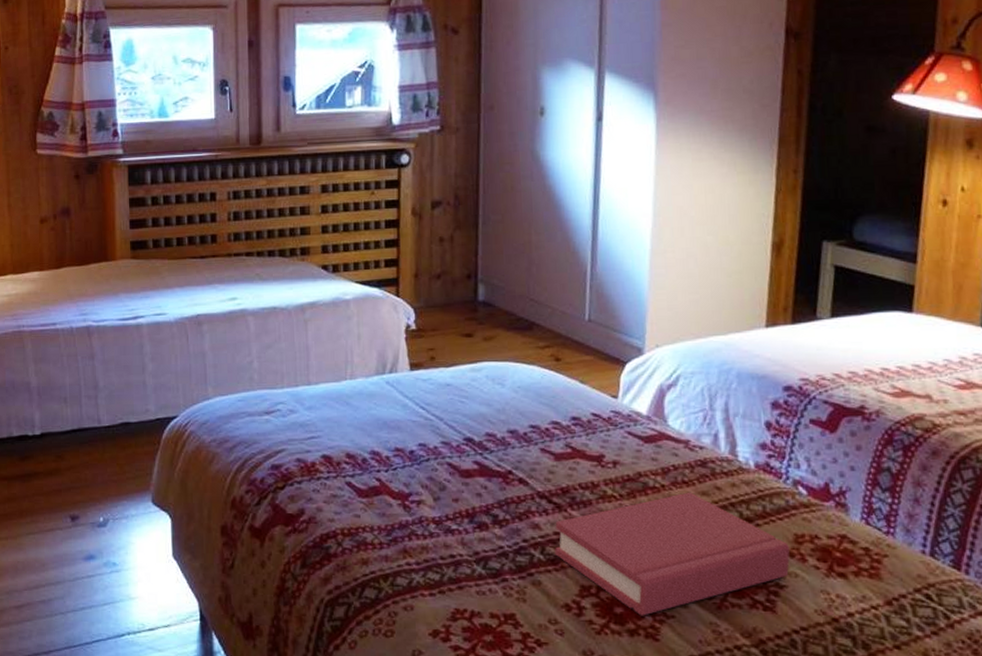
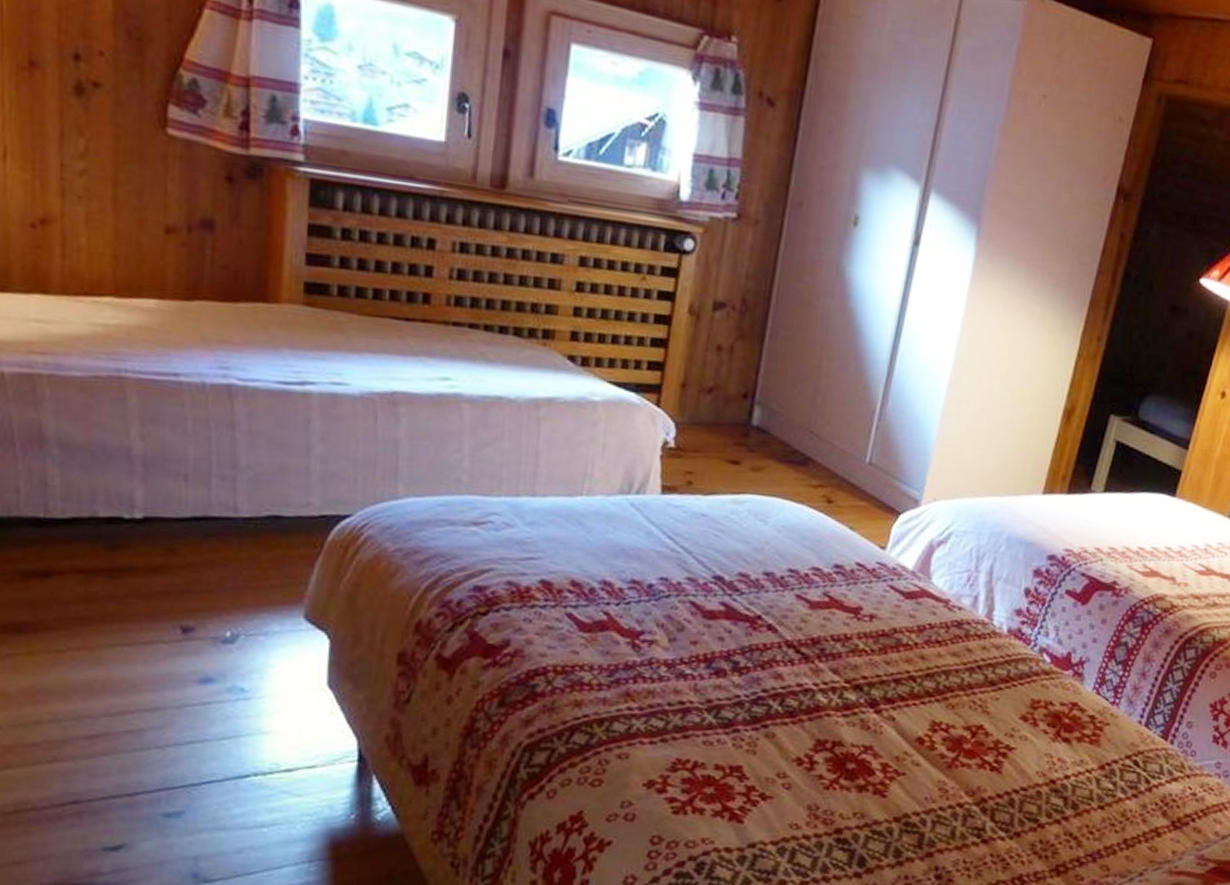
hardback book: present [555,492,790,616] -> none [794,651,1026,773]

